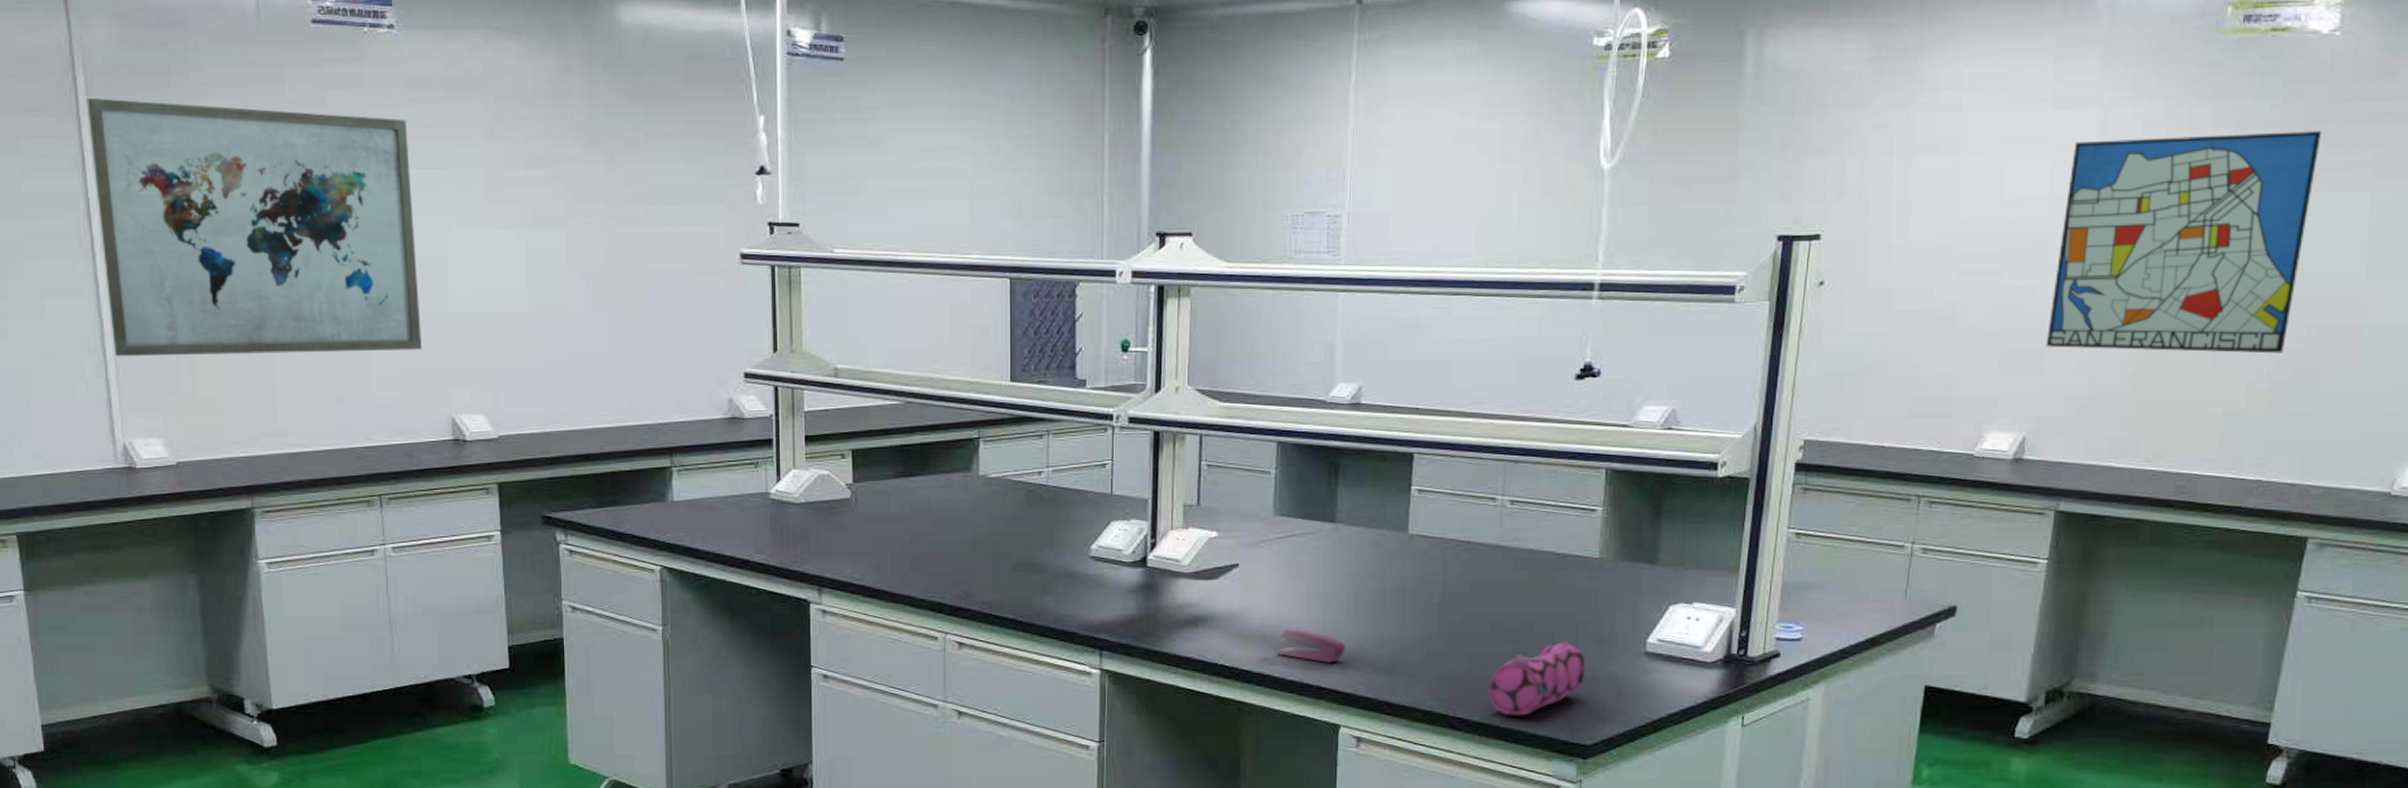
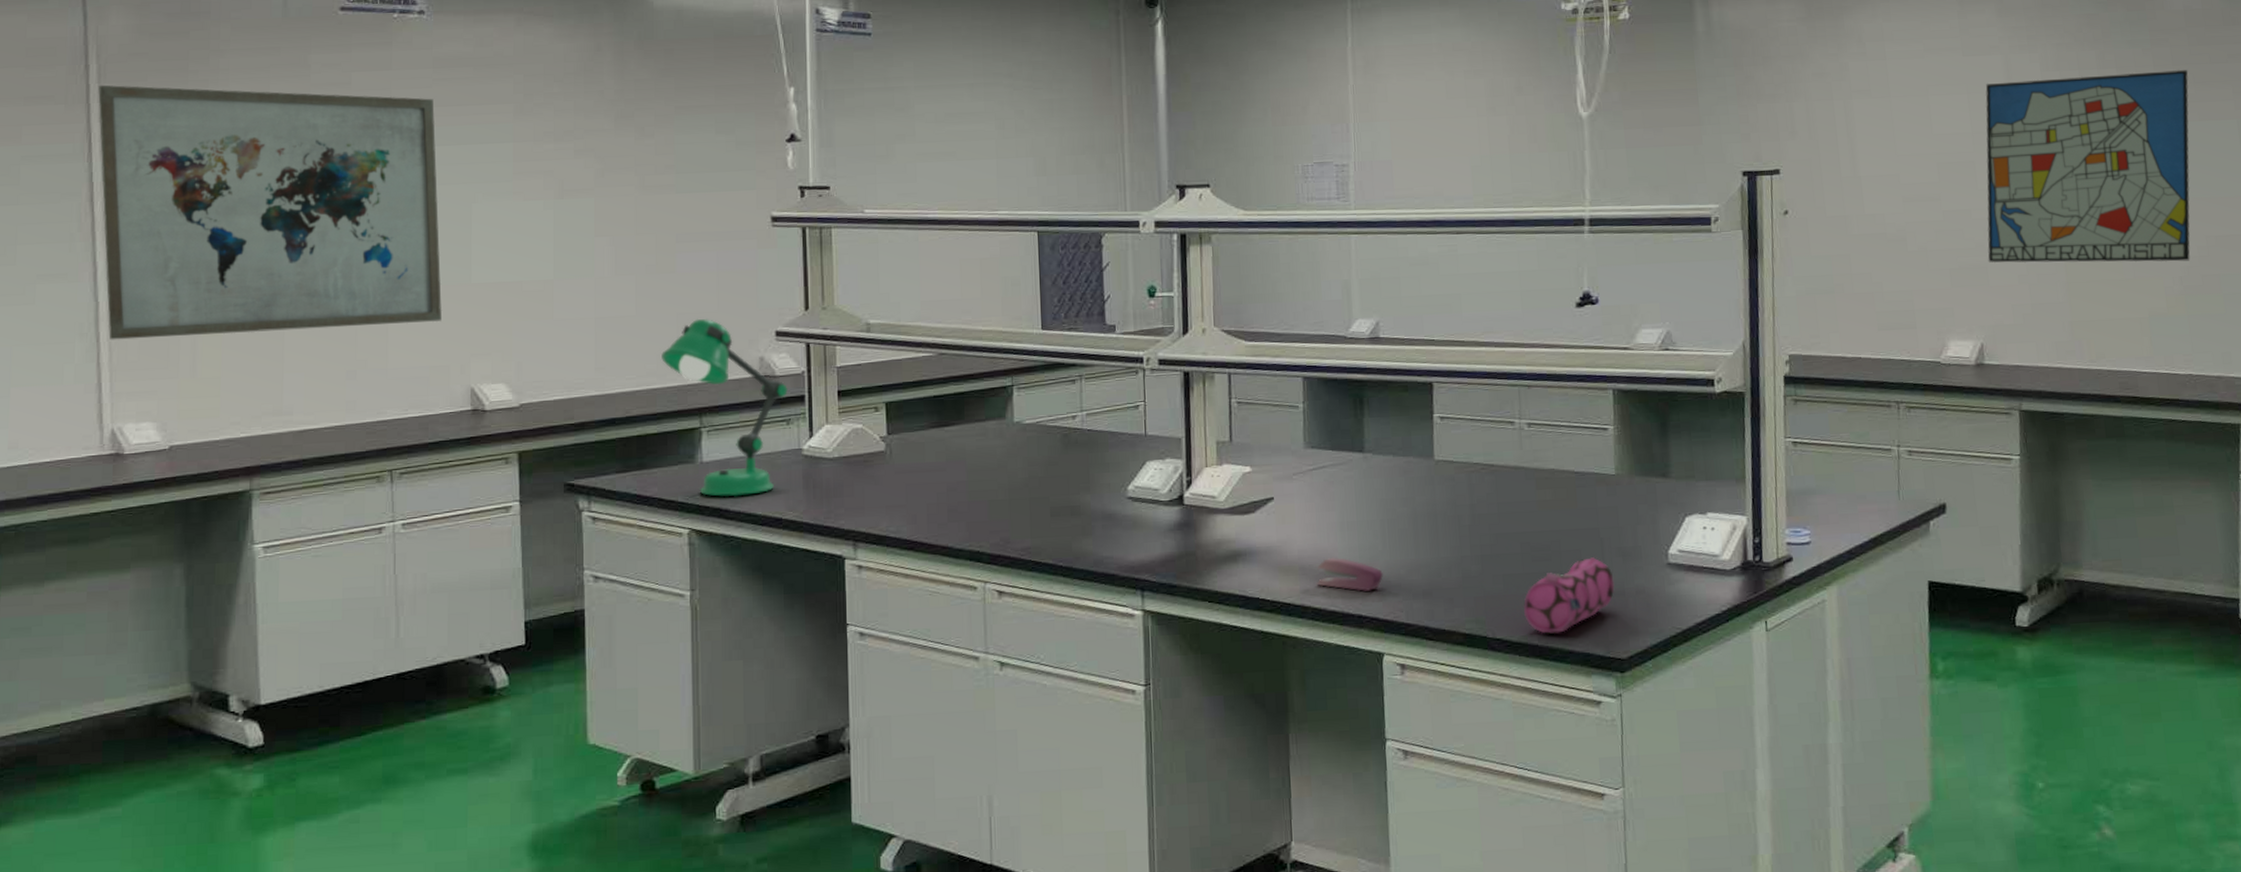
desk lamp: none [633,356,757,537] -> present [661,318,789,497]

